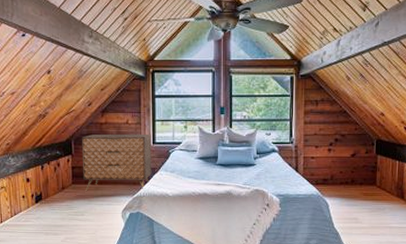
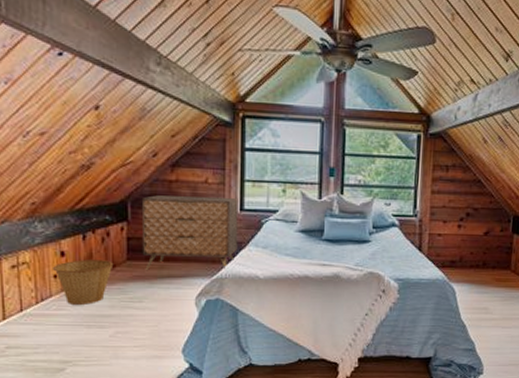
basket: none [21,184,63,217] -> present [51,259,114,305]

